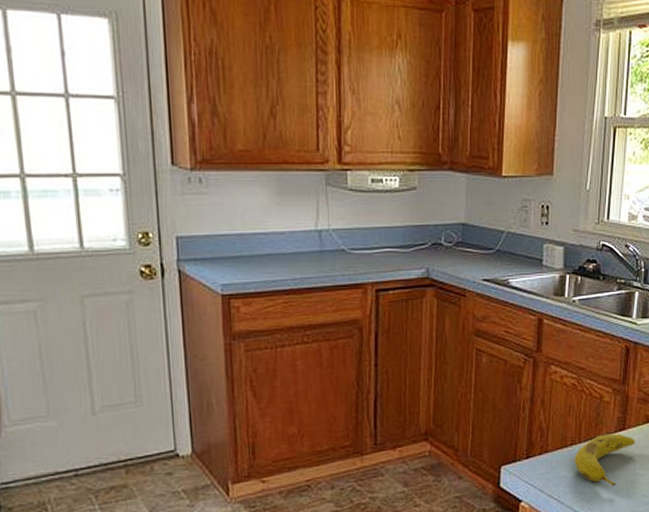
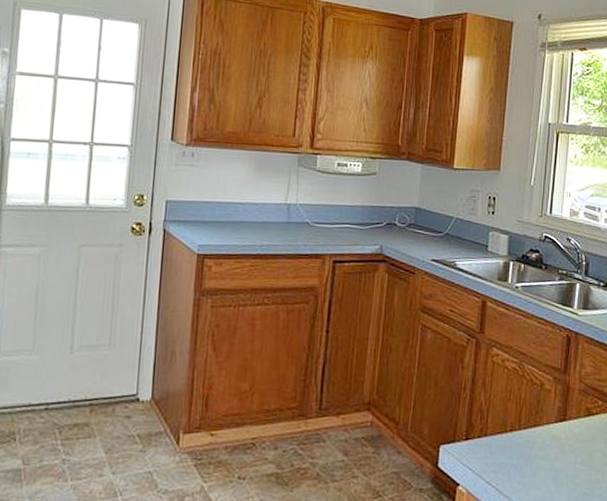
fruit: present [575,433,635,486] -> none [514,423,576,480]

